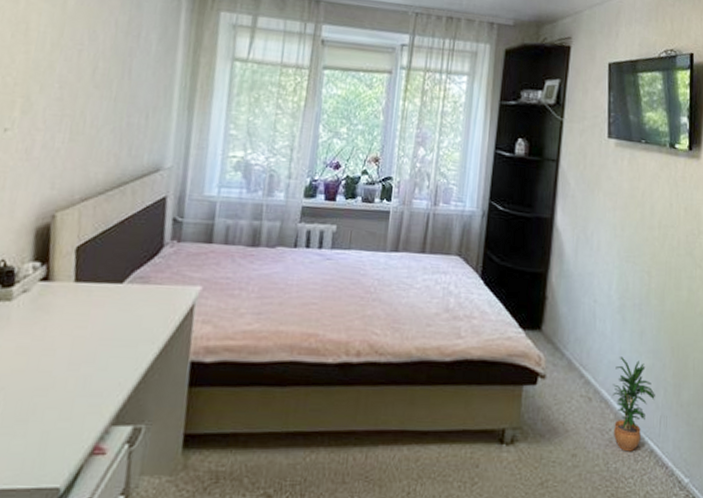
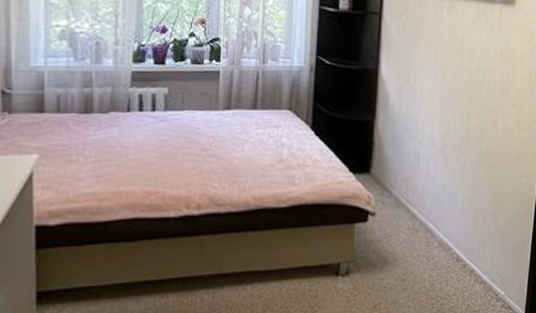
potted plant: present [612,356,655,452] -> none [436,191,475,273]

